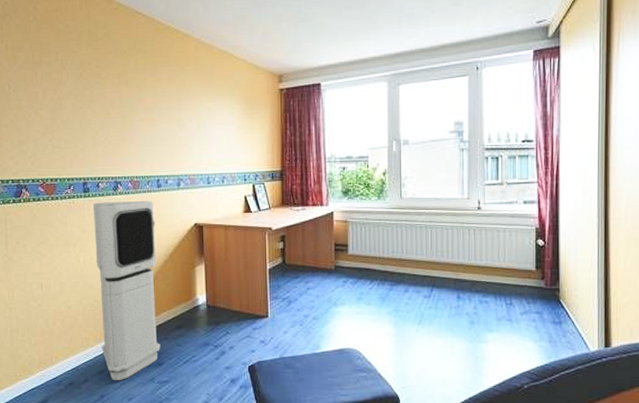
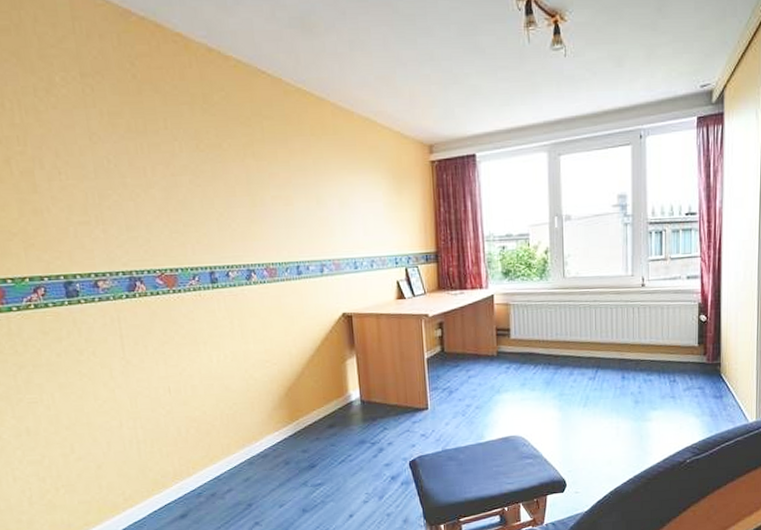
air purifier: present [93,201,161,381] -> none [224,290,312,488]

